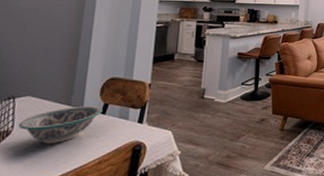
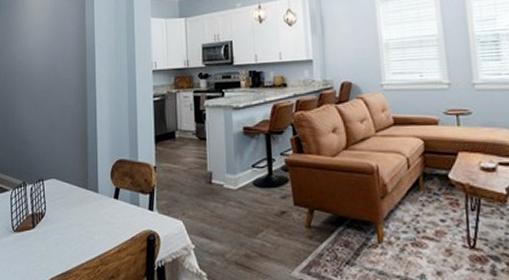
bowl: present [19,105,103,144] -> none [50,189,115,228]

